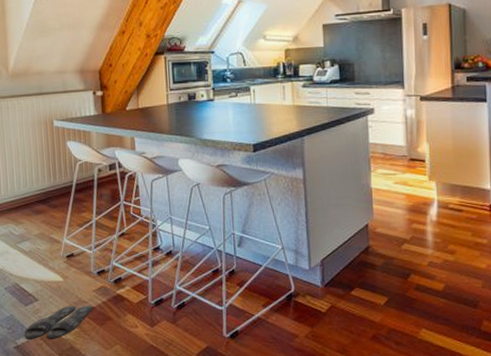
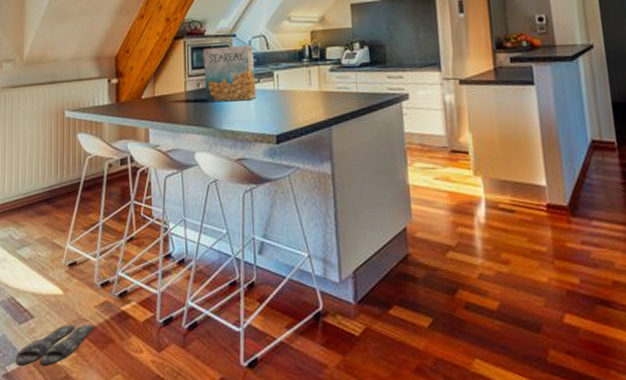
cereal box: none [183,62,235,115] -> present [202,45,257,103]

